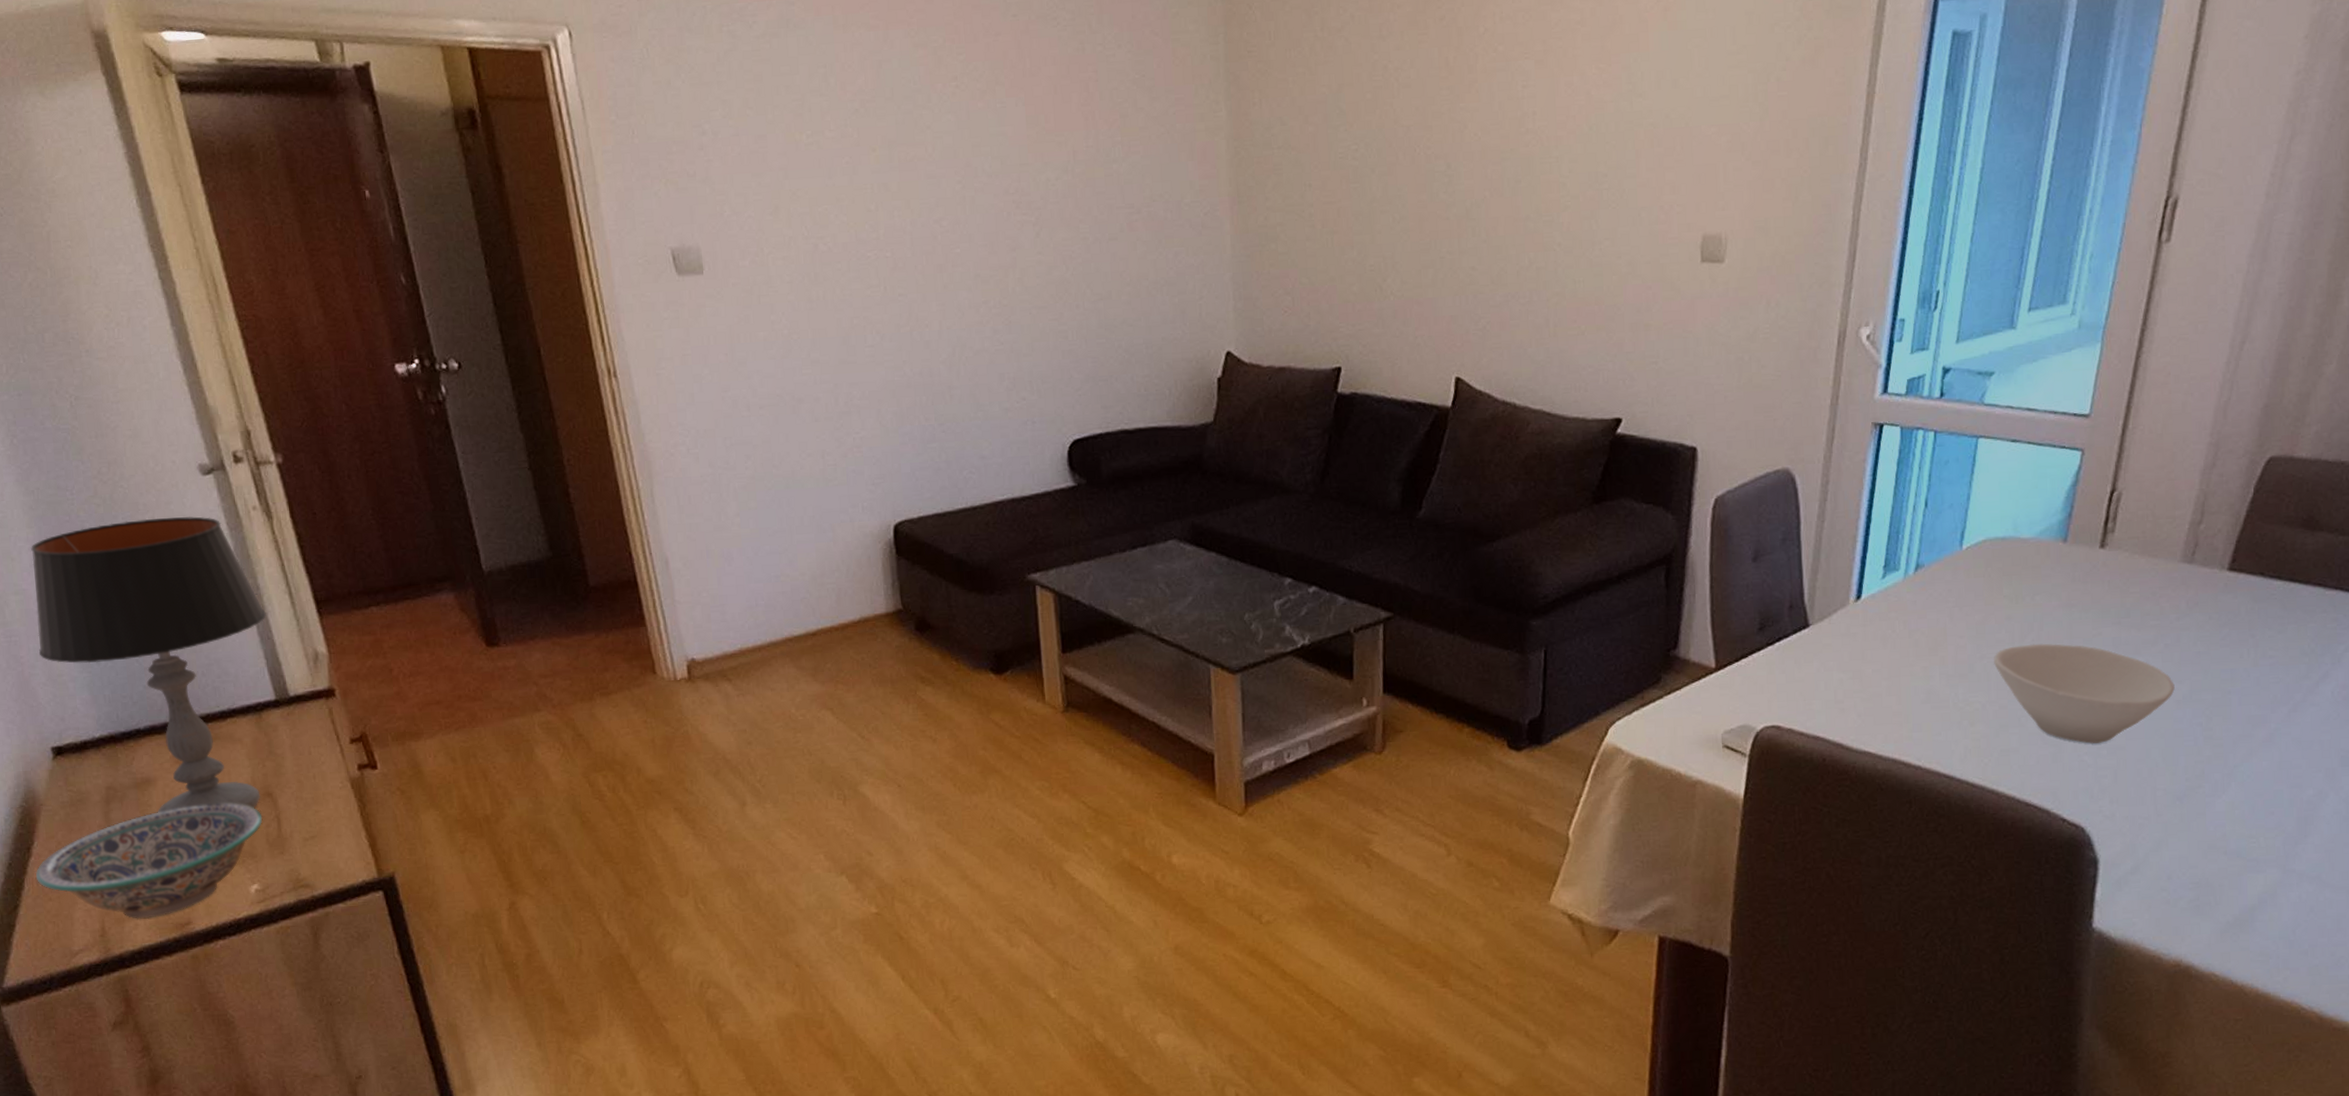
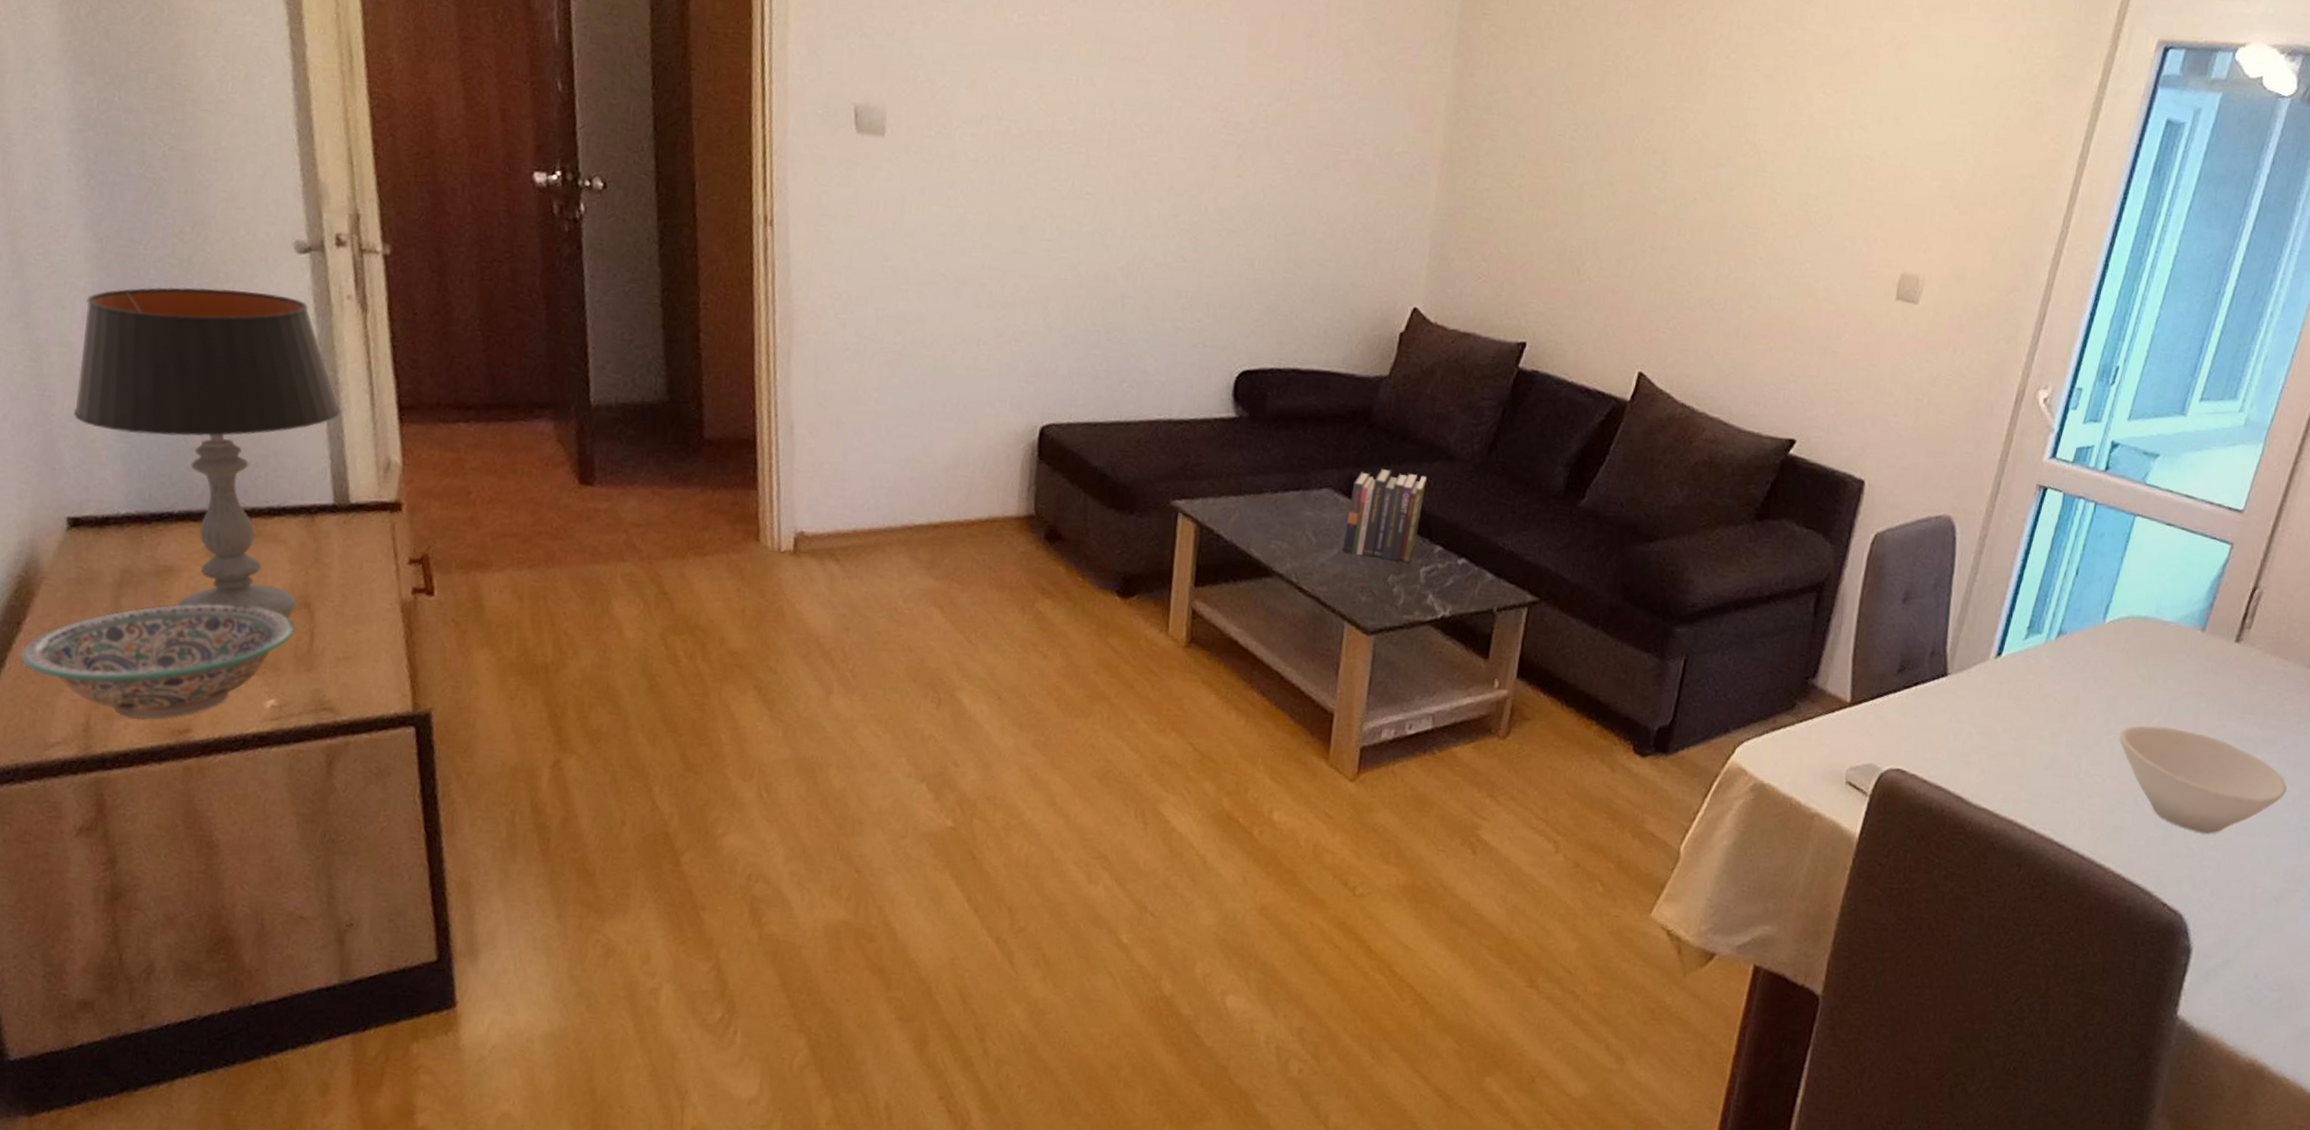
books: none [1196,511,1266,601] -> present [1342,468,1427,564]

